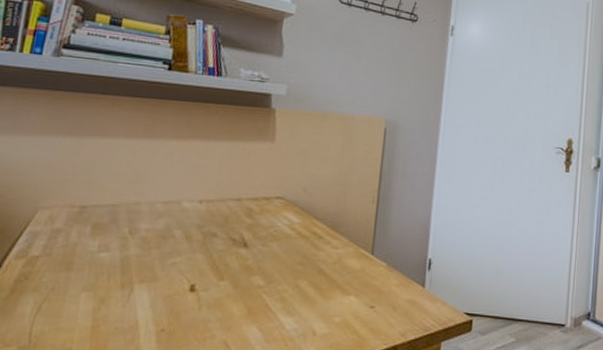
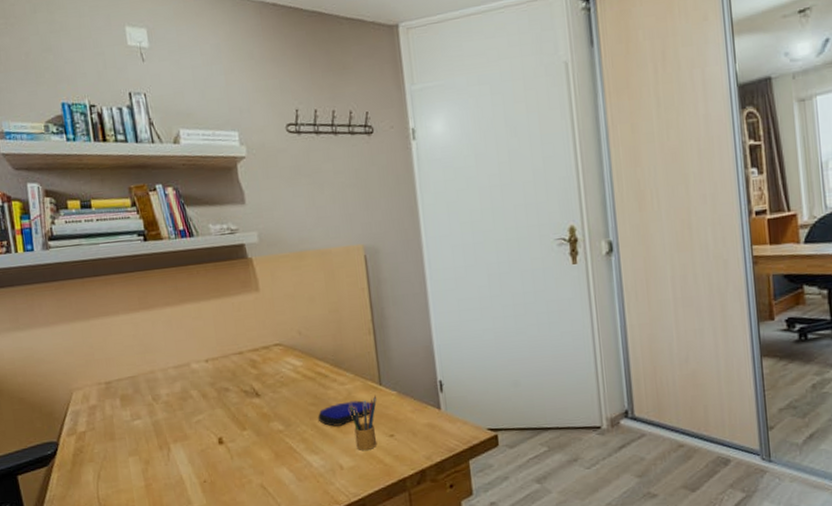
computer mouse: none [301,266,359,290] -> present [317,400,371,427]
pencil box: none [334,263,365,318] -> present [349,395,377,450]

